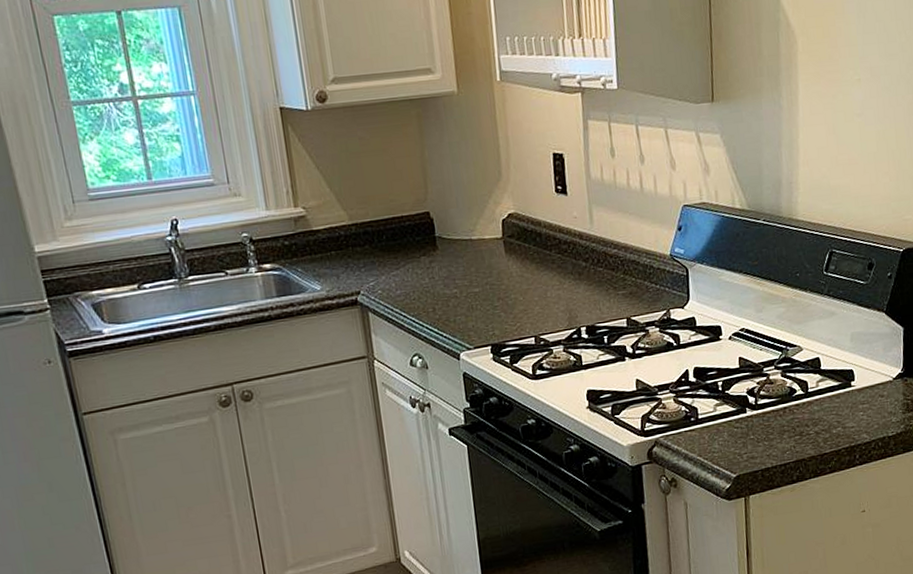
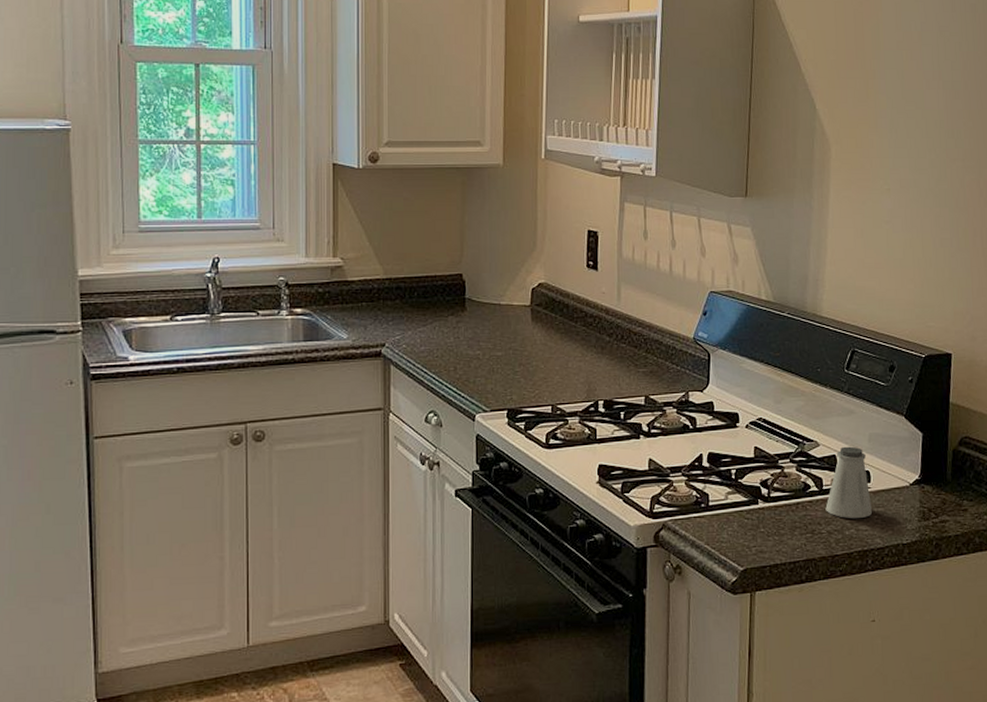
saltshaker: none [812,347,857,418] -> present [825,446,872,518]

